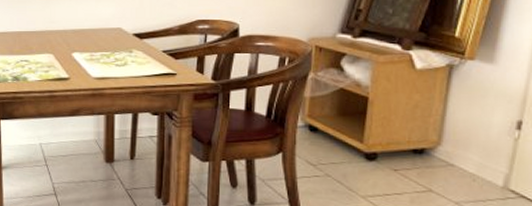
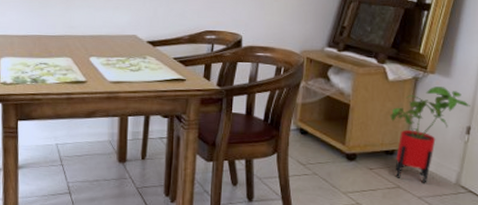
house plant: none [418,75,522,188] -> present [390,86,470,185]

